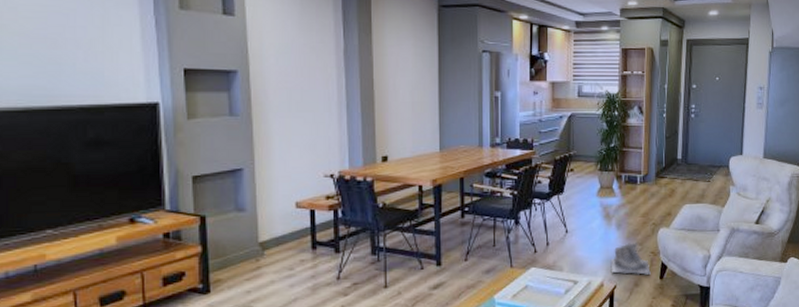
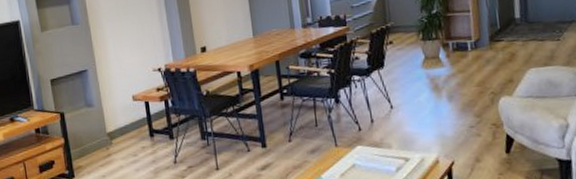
boots: present [611,242,651,275] -> none [445,114,494,150]

